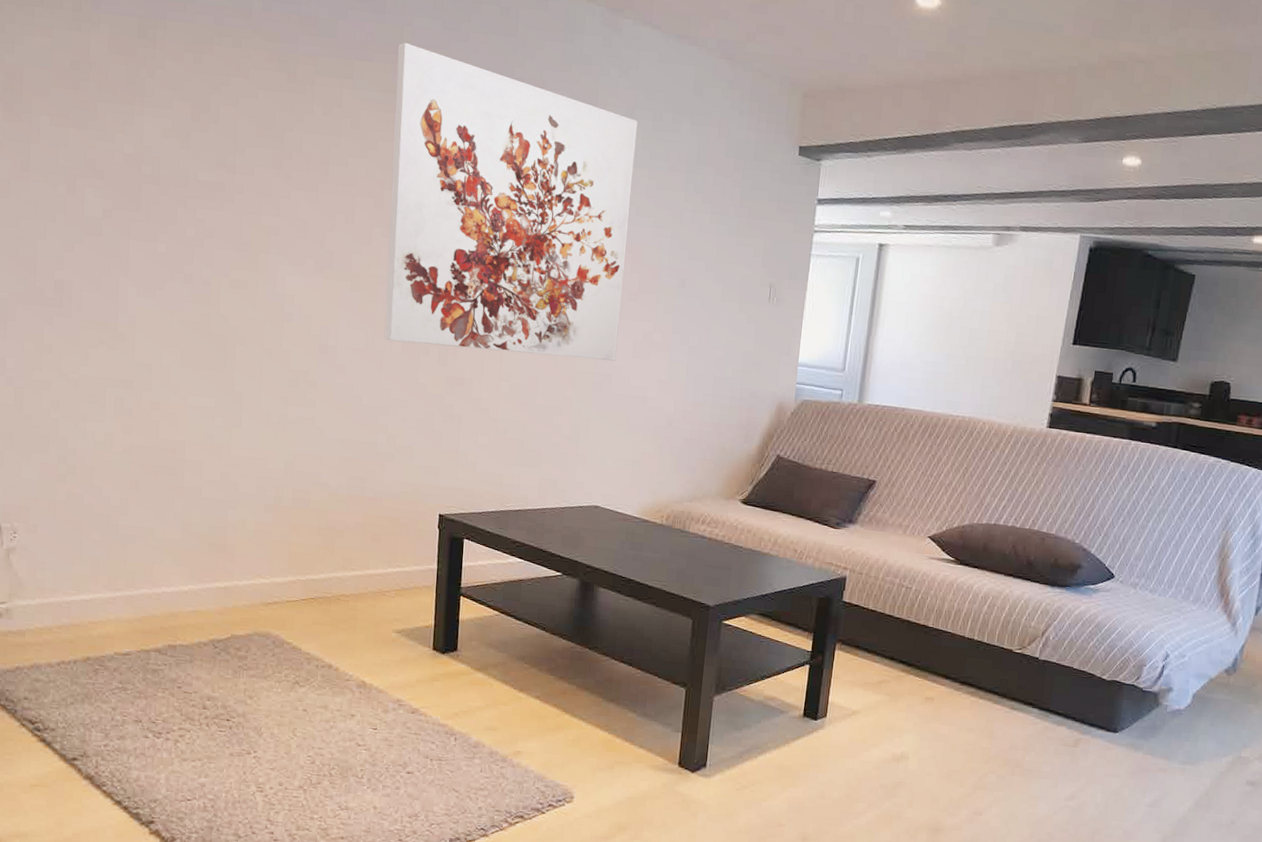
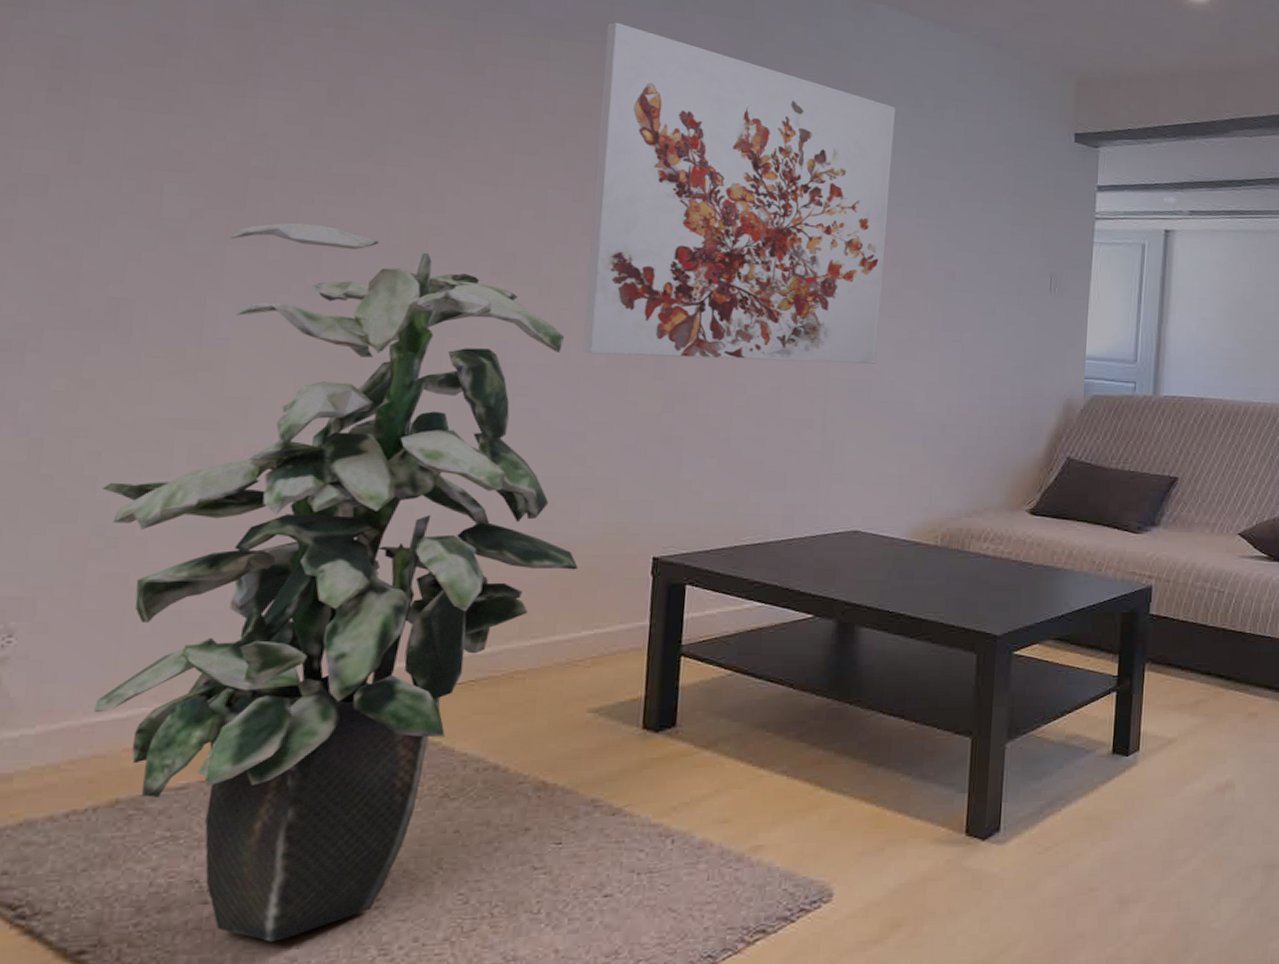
indoor plant: none [62,222,384,771] -> present [94,222,578,942]

